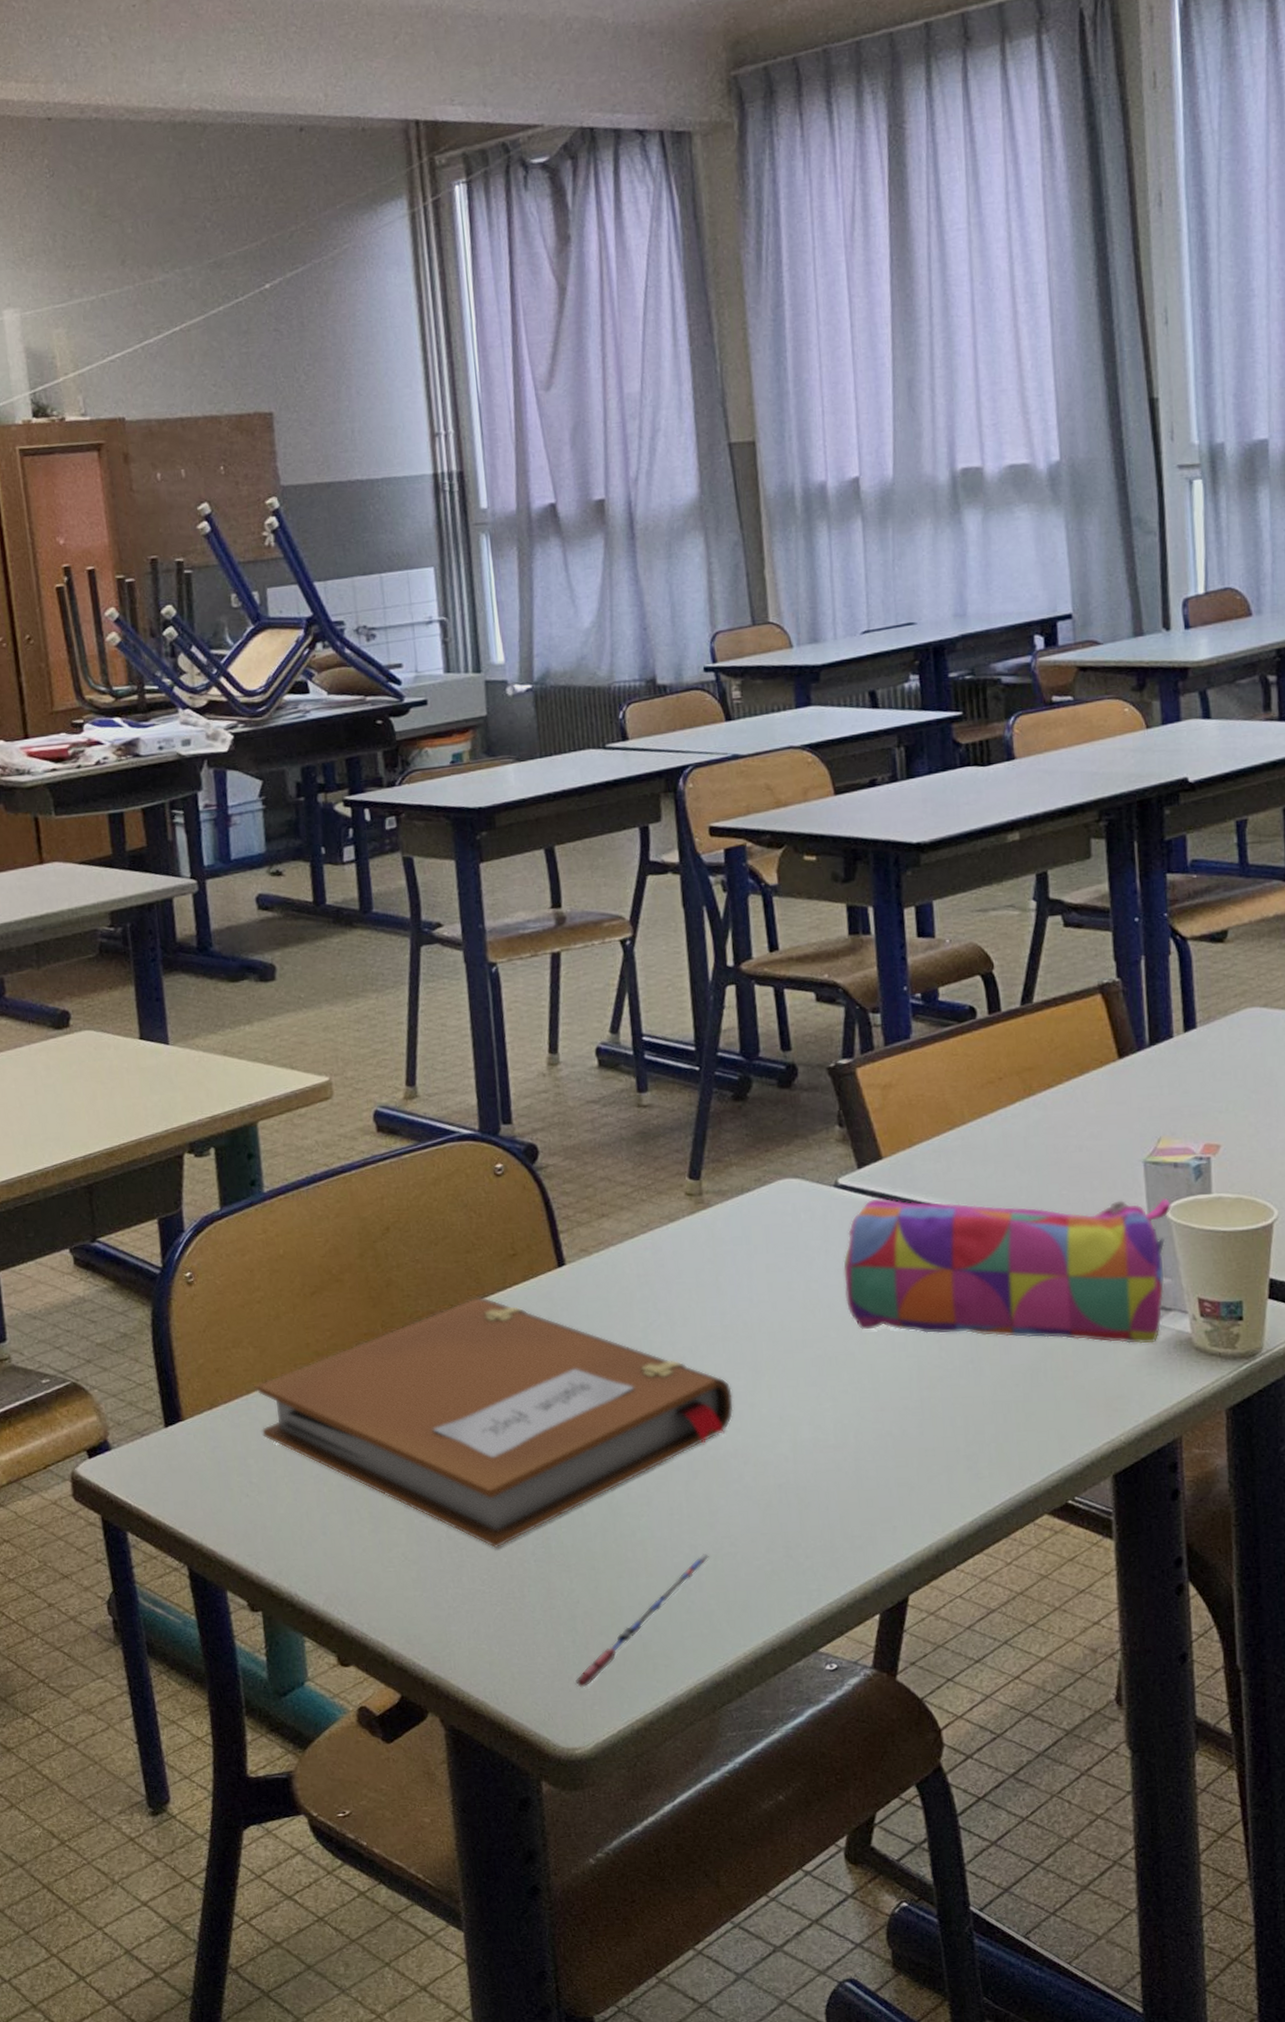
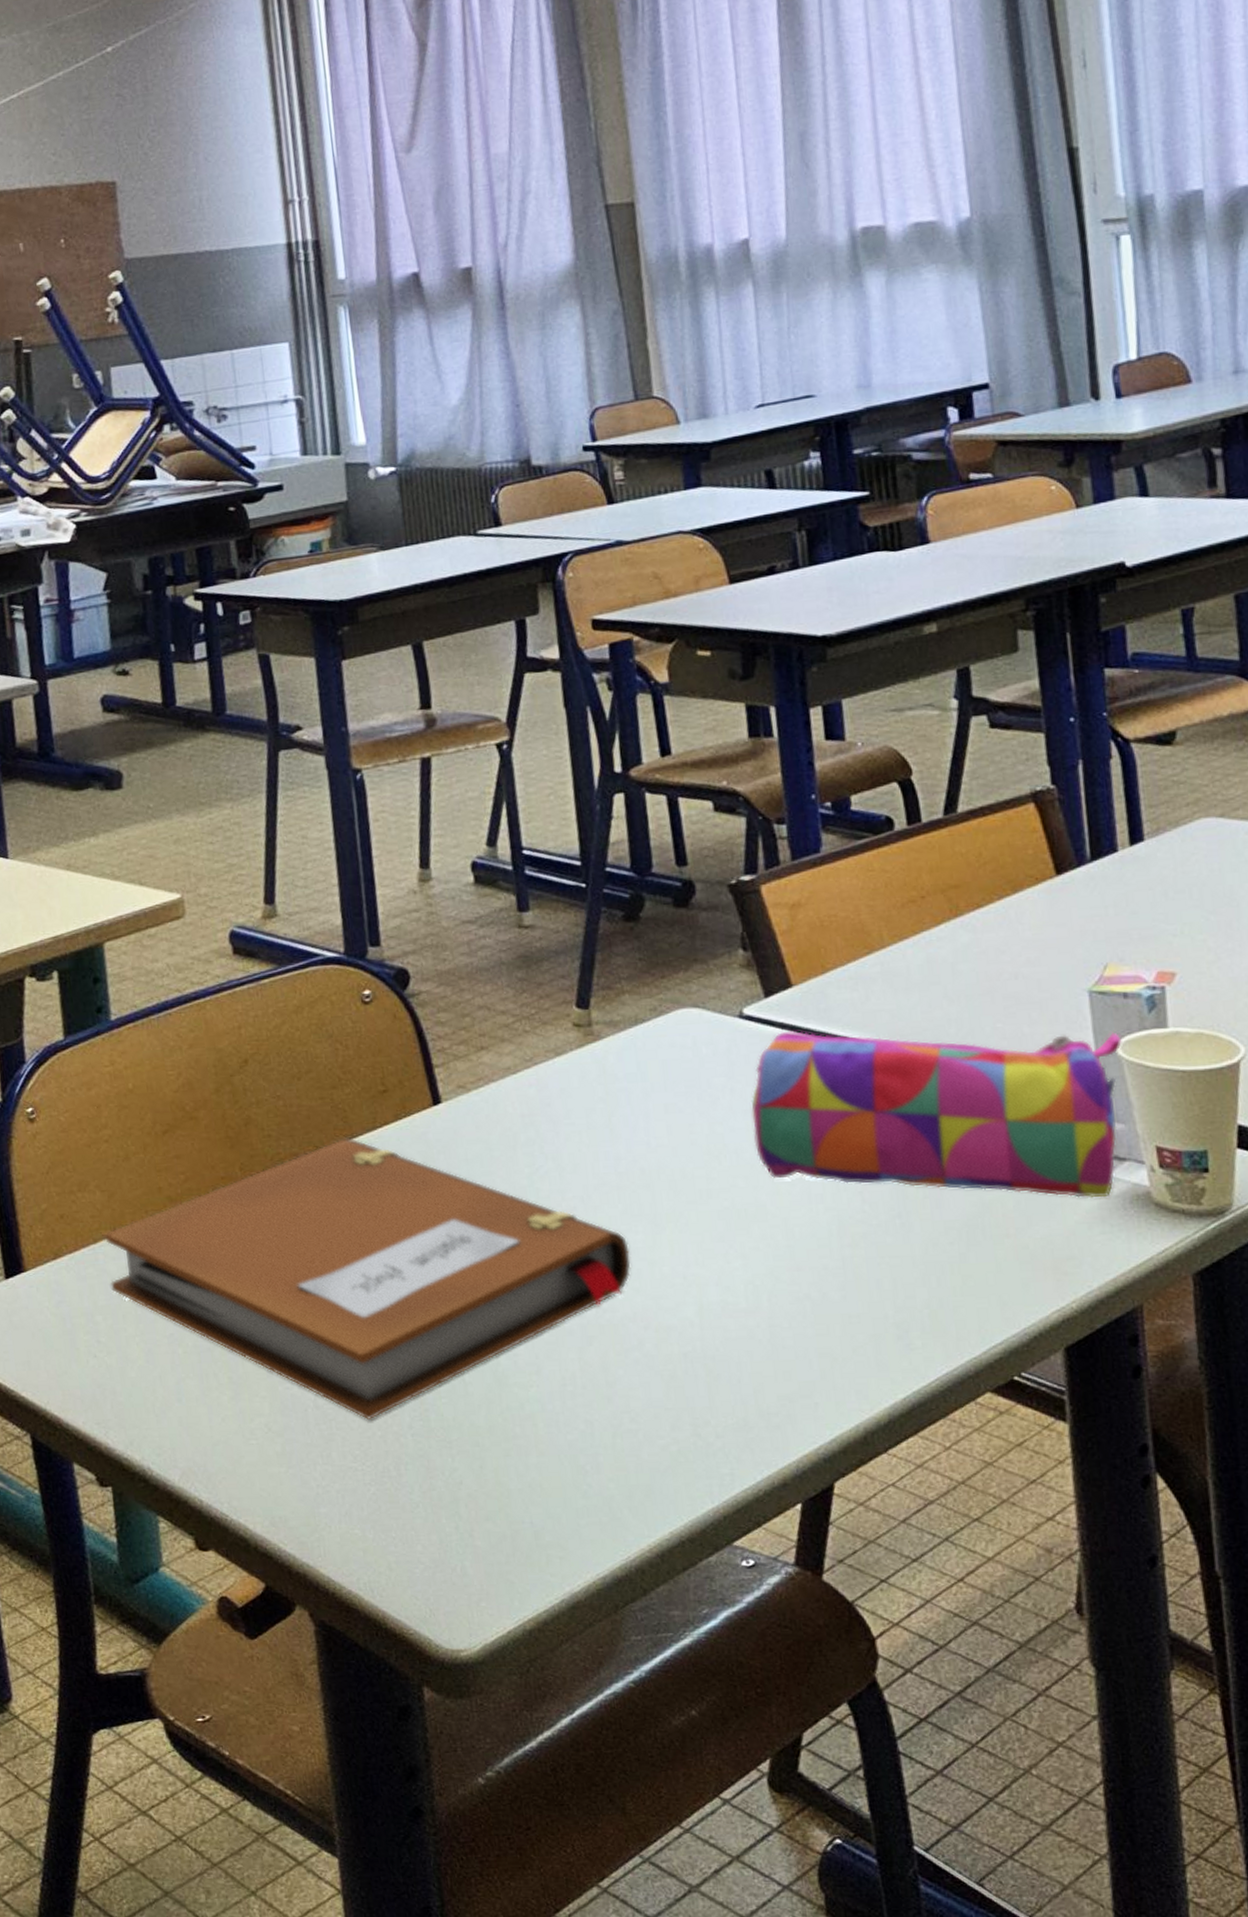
pen: present [575,1554,711,1688] -> none [459,1430,609,1581]

